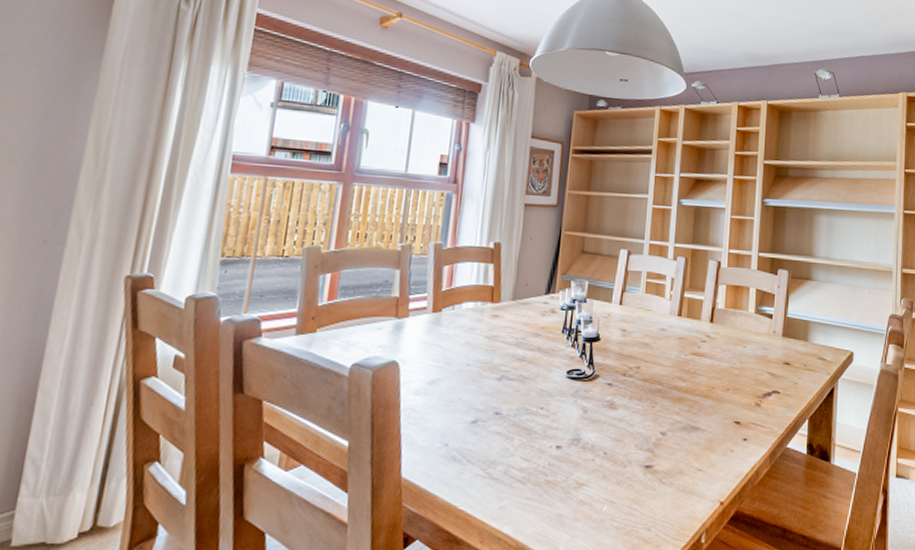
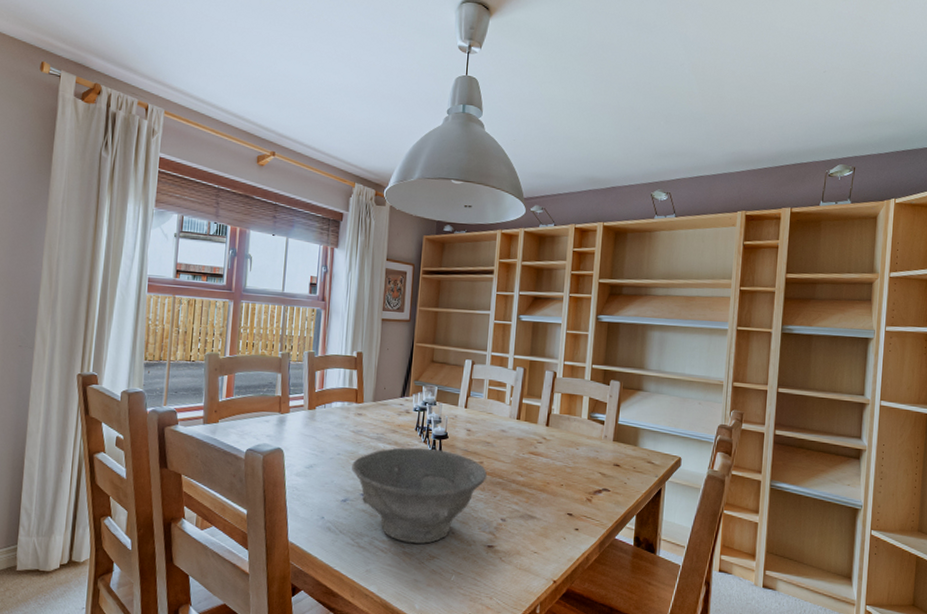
bowl: none [483,353,644,469] -> present [351,447,487,544]

